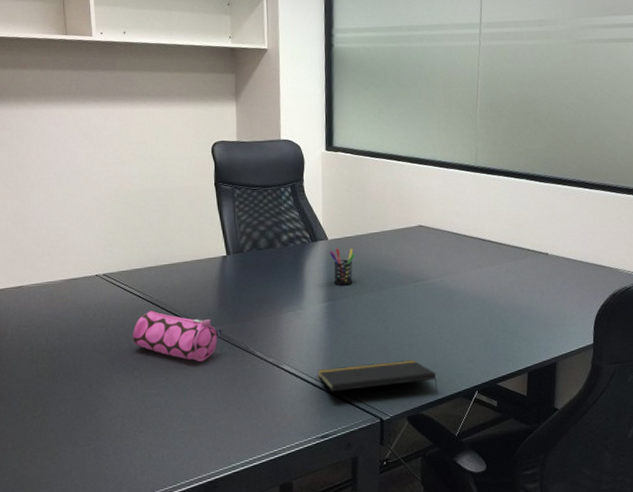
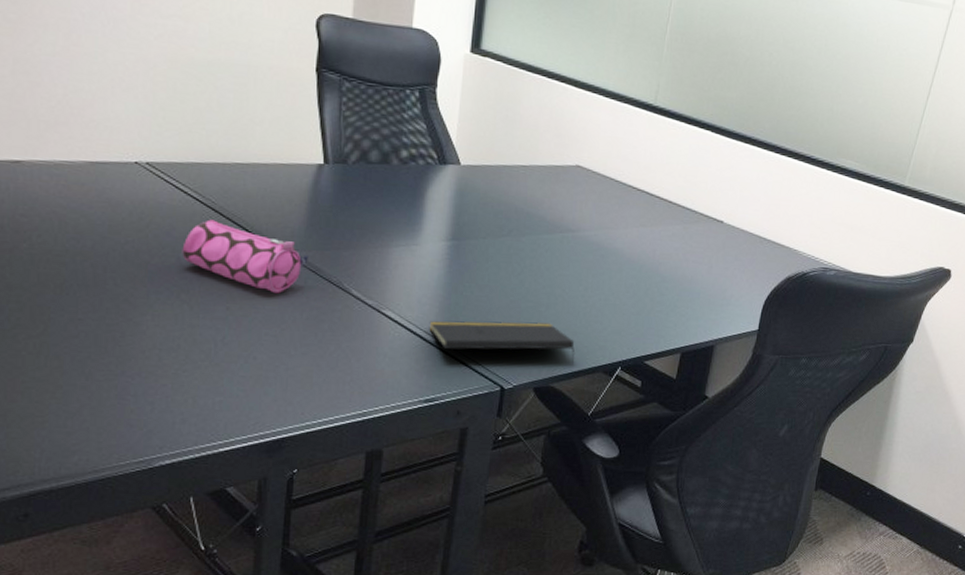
pen holder: present [329,248,355,286] -> none [460,176,492,225]

